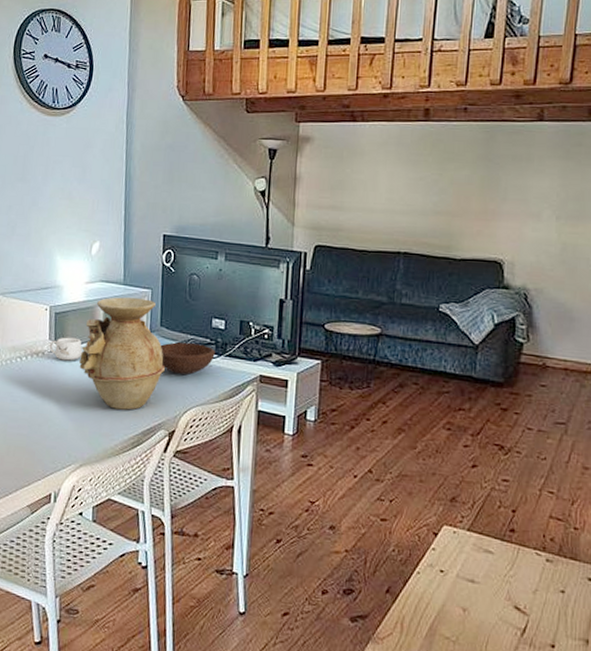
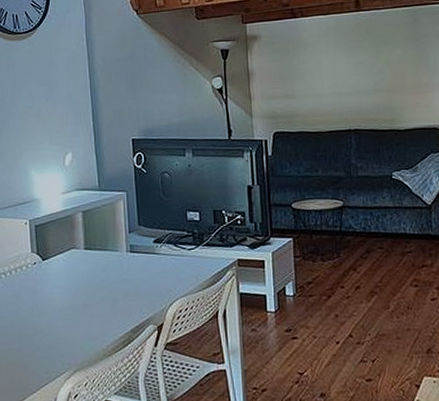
mug: present [49,337,83,361] -> none [32,247,66,271]
vase: present [79,297,165,410] -> none [63,201,147,311]
bowl: present [160,342,215,375] -> none [140,237,193,269]

